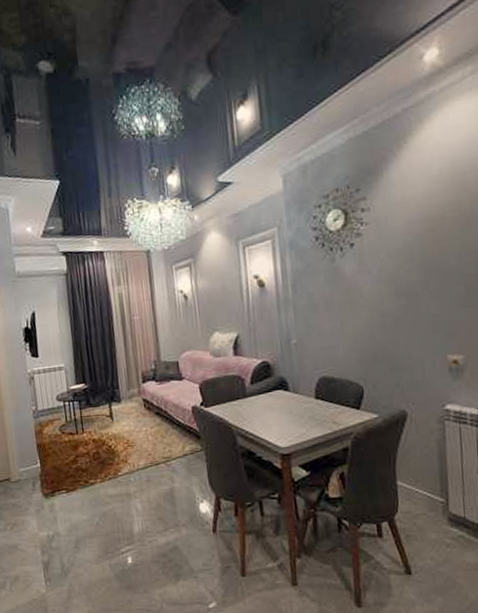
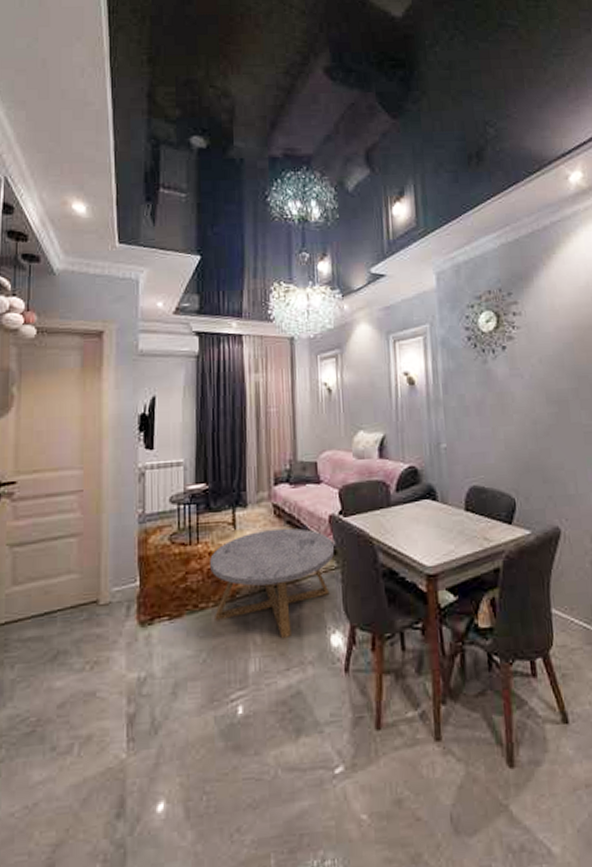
coffee table: none [94,418,198,507] -> present [210,528,334,639]

